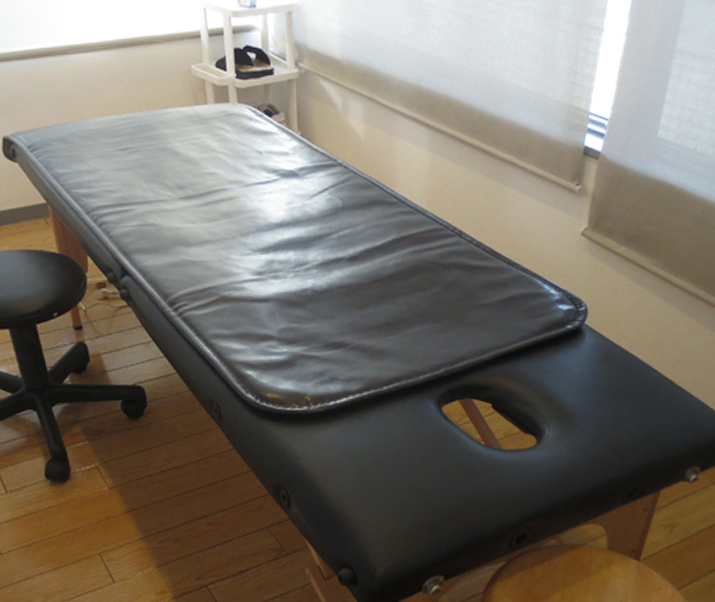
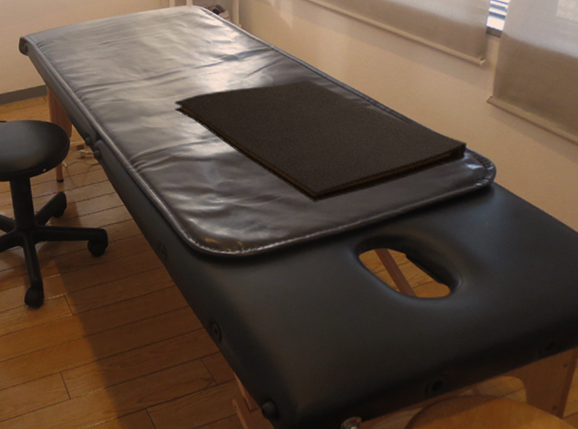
hand towel: none [220,203,559,349] -> present [174,79,468,202]

